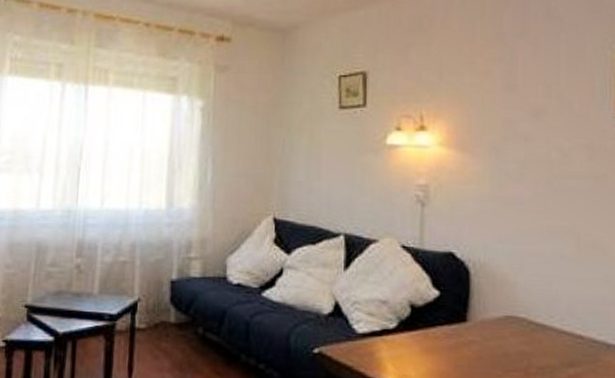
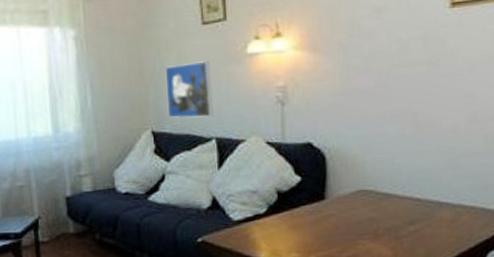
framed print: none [293,147,345,209] -> present [165,60,213,118]

